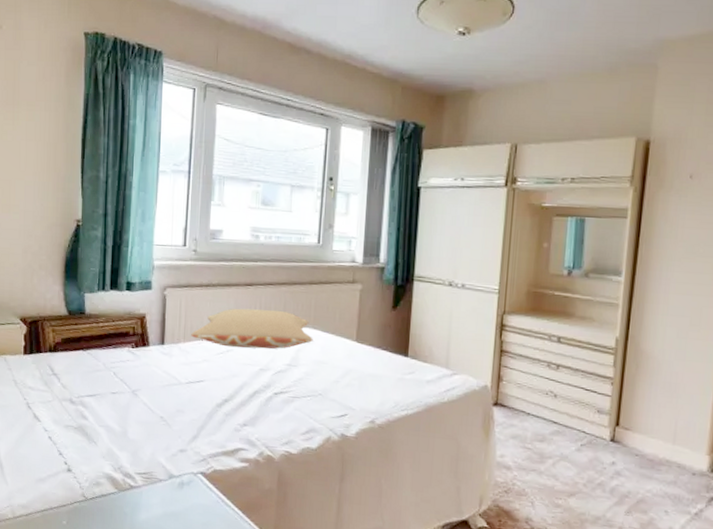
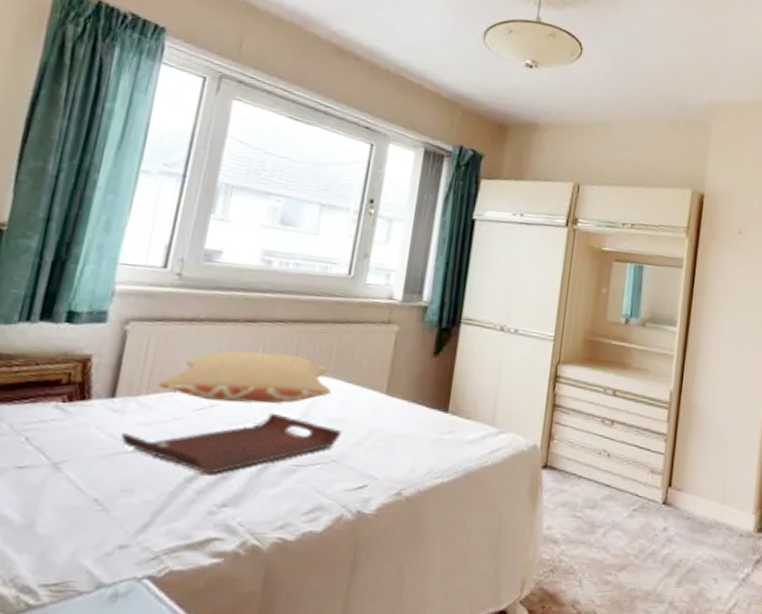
serving tray: none [172,356,324,402] -> present [121,412,342,475]

